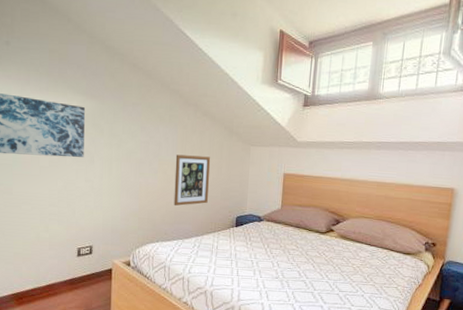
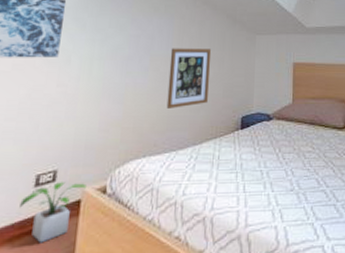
potted plant: none [68,255,117,296] -> present [20,182,89,243]

